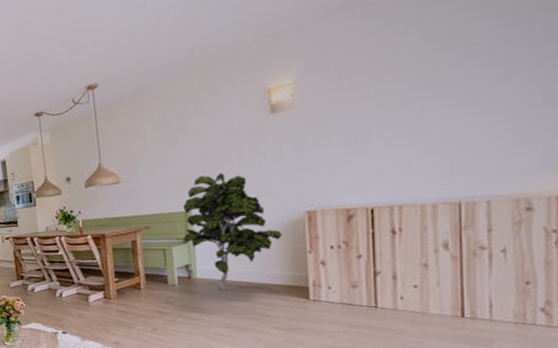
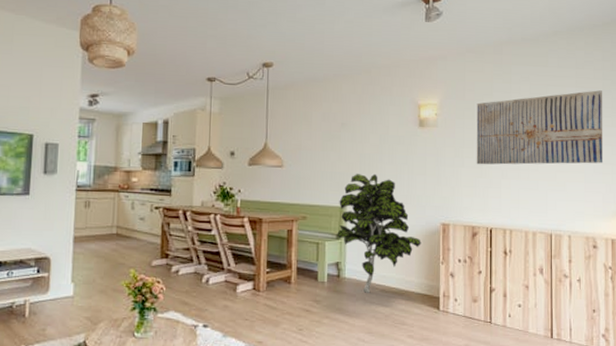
wall art: none [346,11,544,141] -> present [476,90,603,165]

